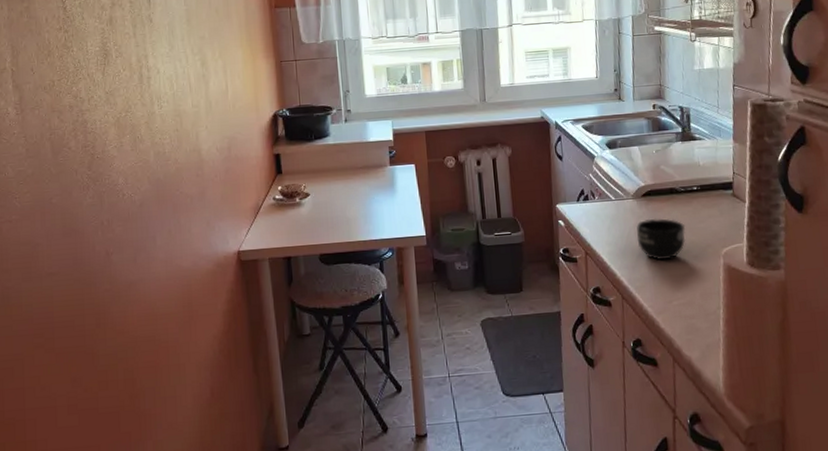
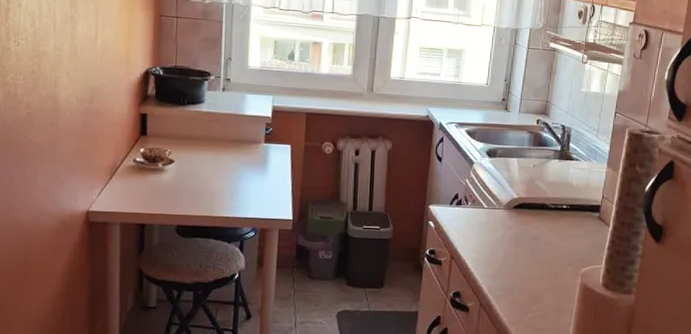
mug: present [636,218,686,261] -> none [502,231,550,273]

